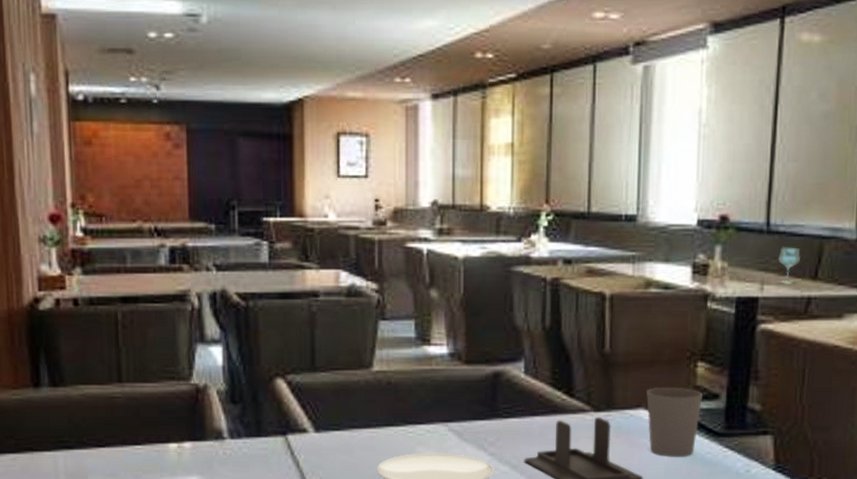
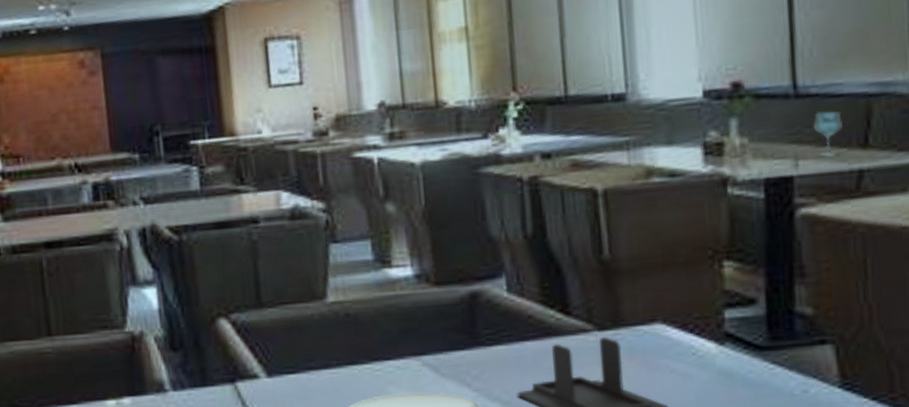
dixie cup: present [646,387,703,456] -> none [662,294,735,379]

